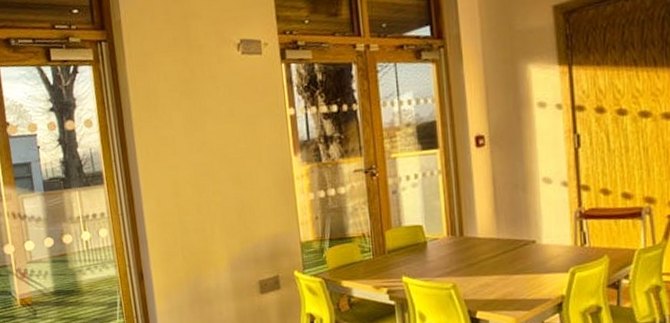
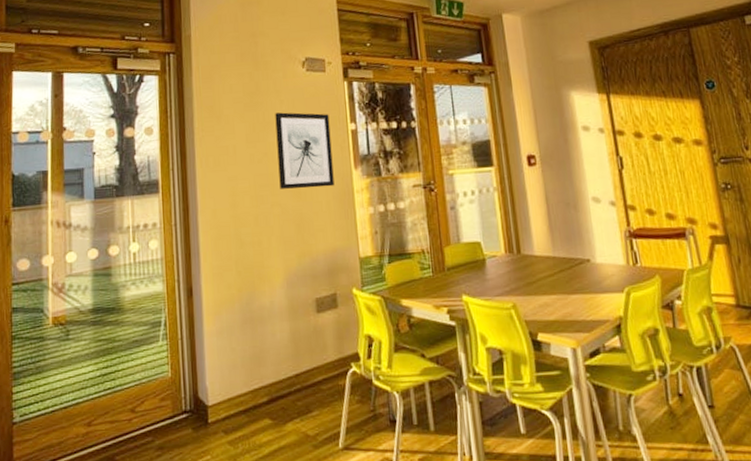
wall art: none [211,99,274,178] -> present [275,112,335,189]

